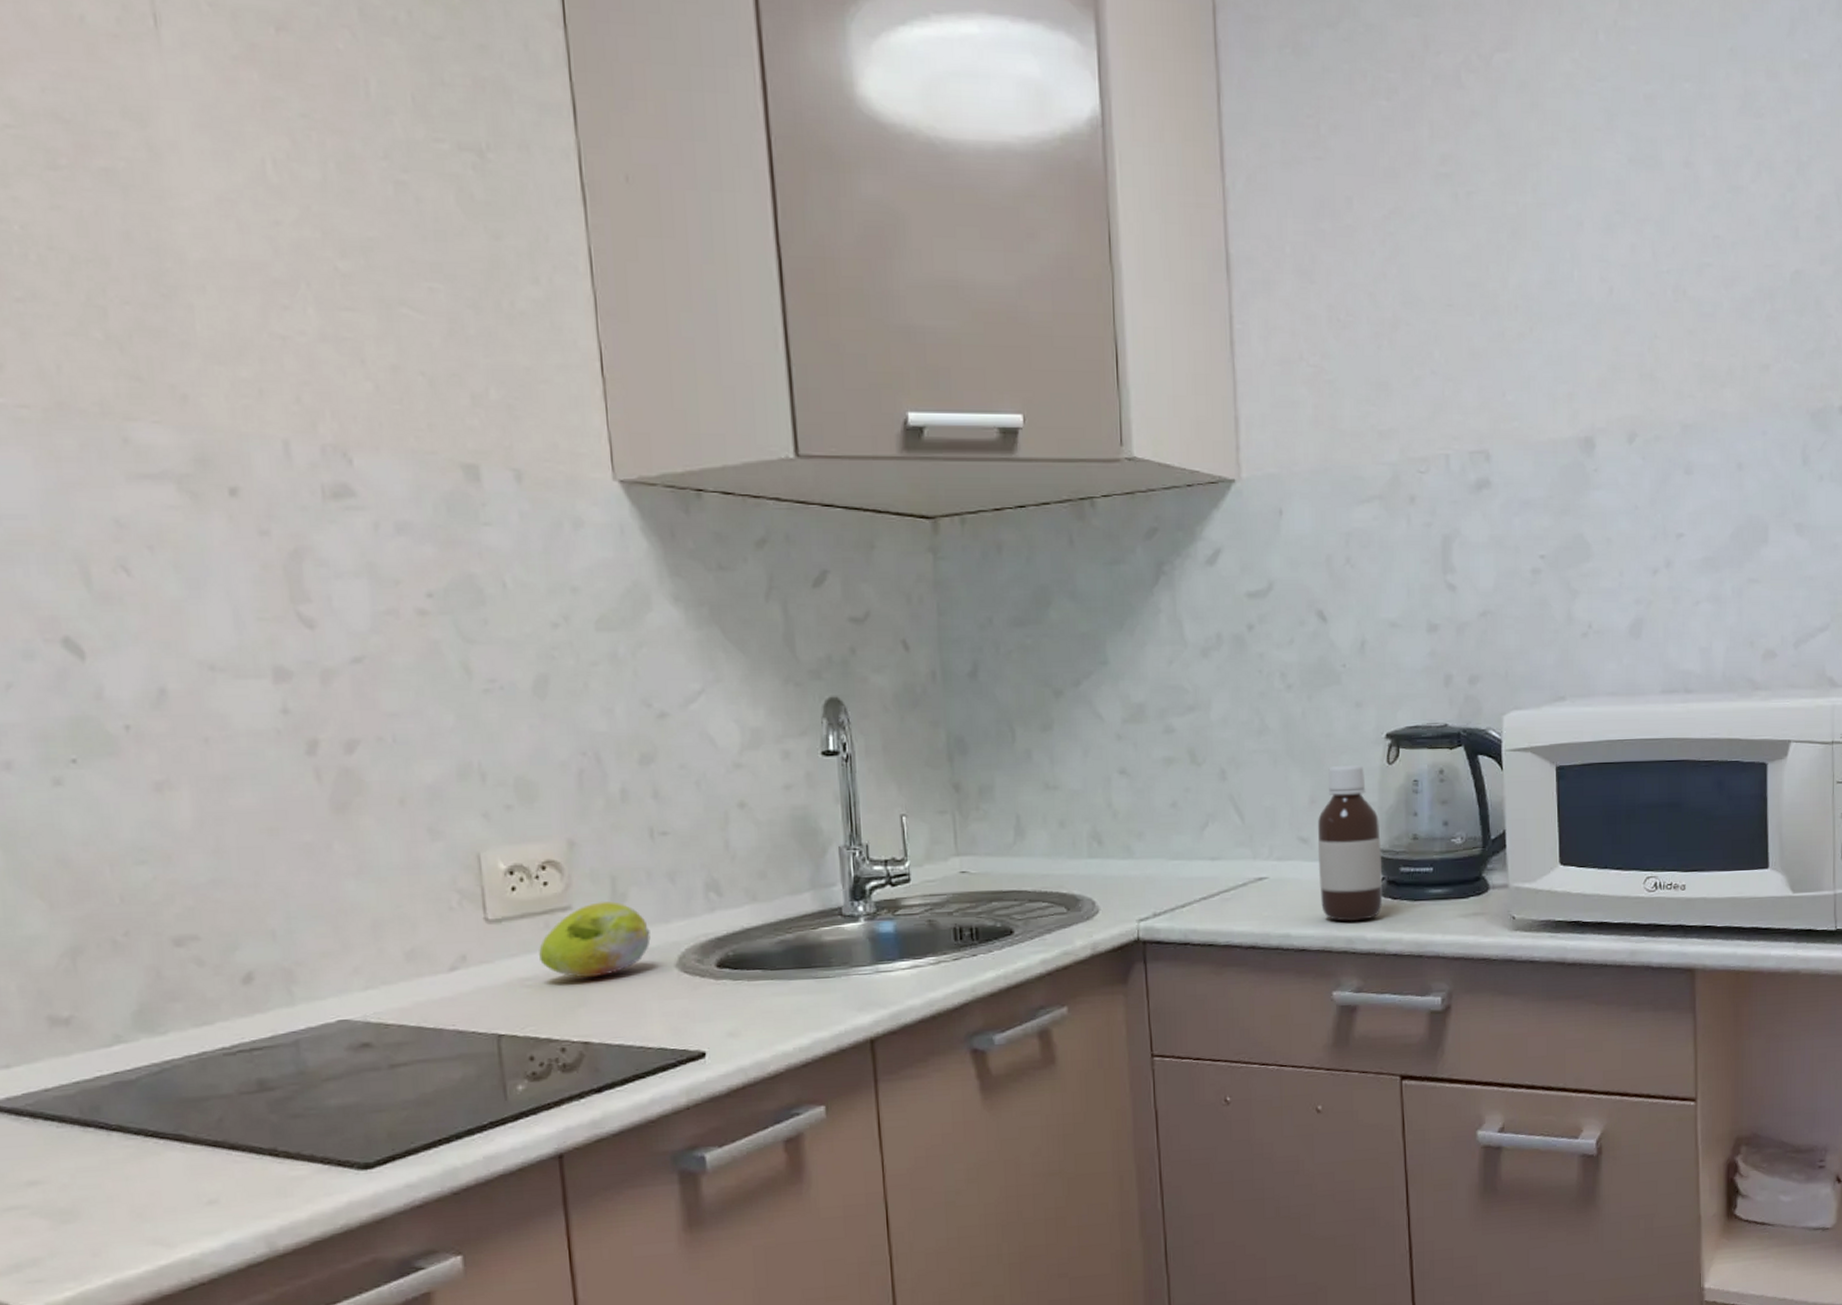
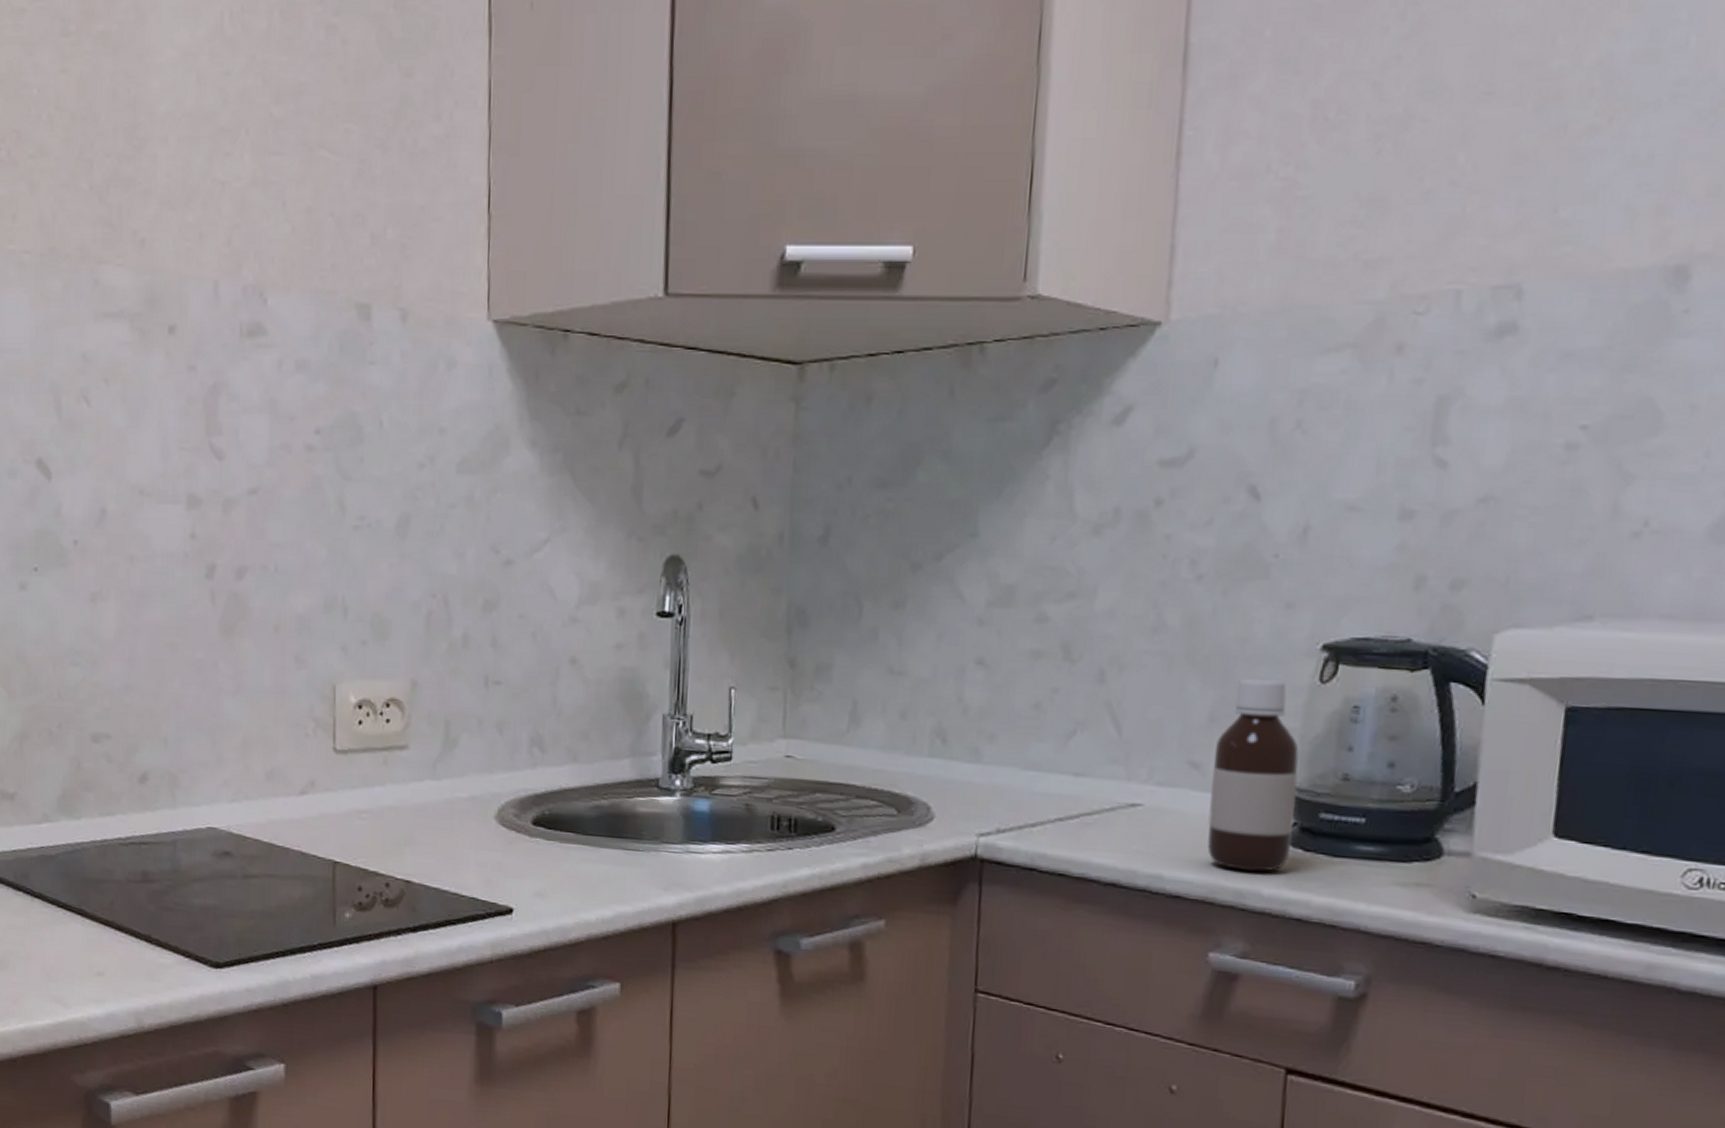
fruit: present [538,901,651,978] -> none [375,744,475,819]

